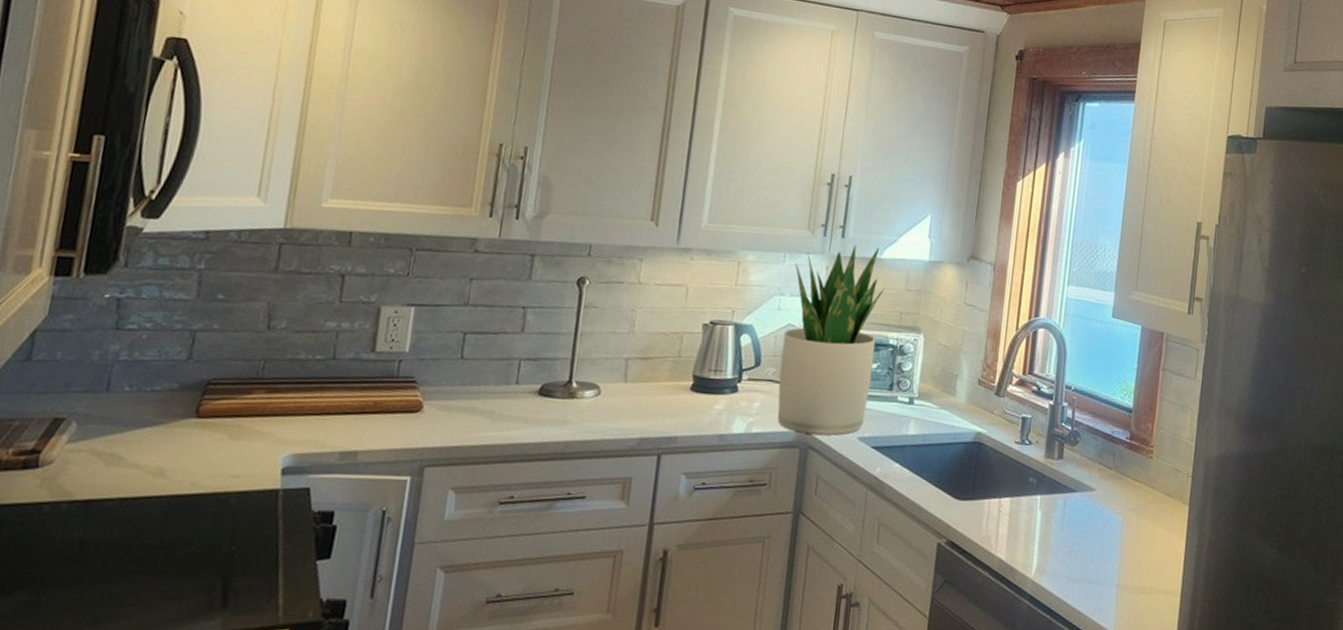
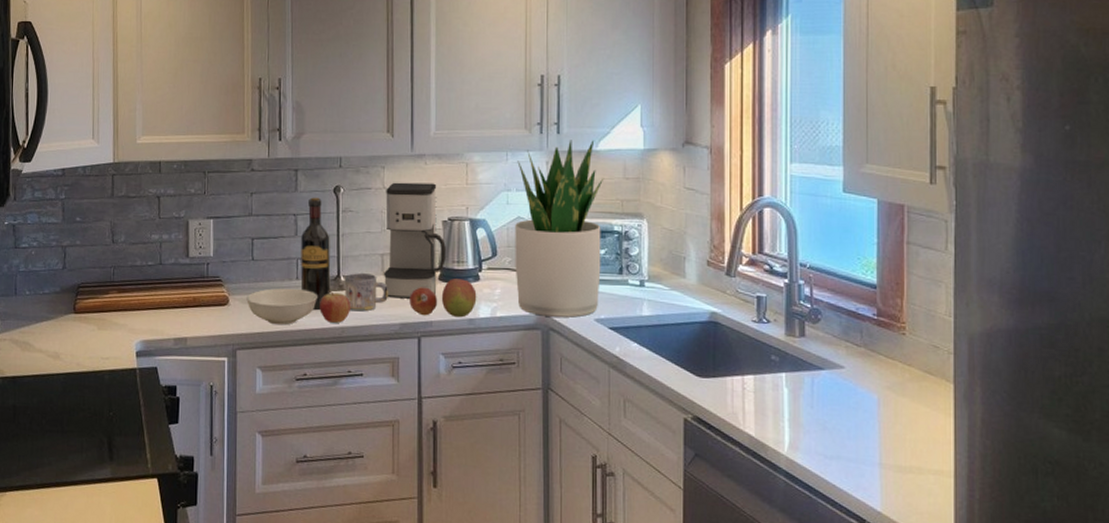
bowl: none [446,393,542,438] -> present [246,288,319,325]
wine bottle: none [520,288,566,420] -> present [300,197,331,310]
fruit: none [540,397,582,437] -> present [320,290,352,323]
mug: none [575,379,629,423] -> present [345,273,388,311]
coffee maker: none [625,277,704,410] -> present [384,182,446,299]
fruit: none [652,397,687,431] -> present [409,287,438,316]
fruit: none [690,389,733,433] -> present [441,278,477,318]

